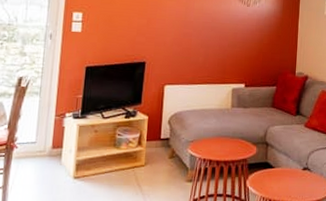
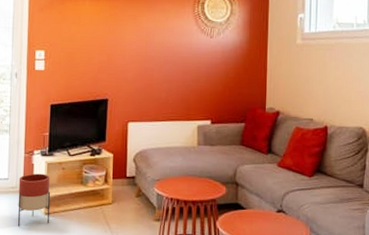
planter: none [44,136,82,192] -> present [18,173,51,227]

